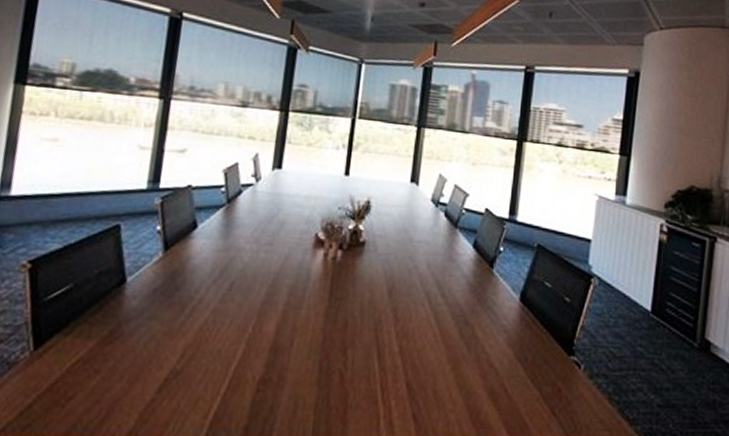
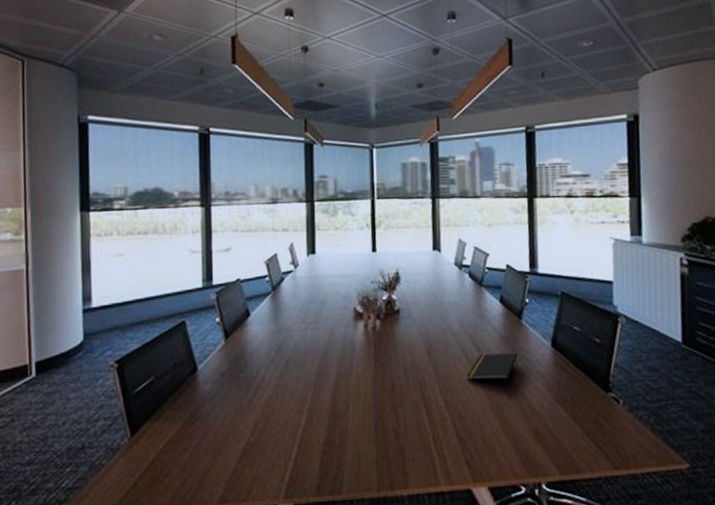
notepad: none [426,301,484,331] -> present [466,352,518,380]

